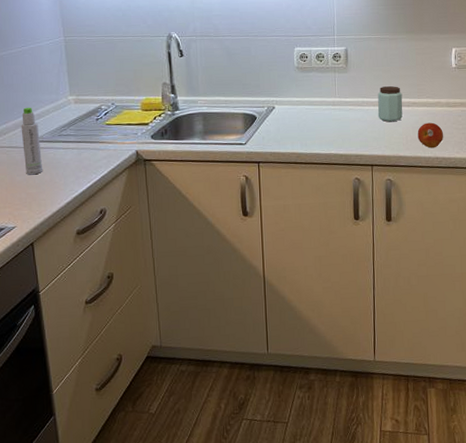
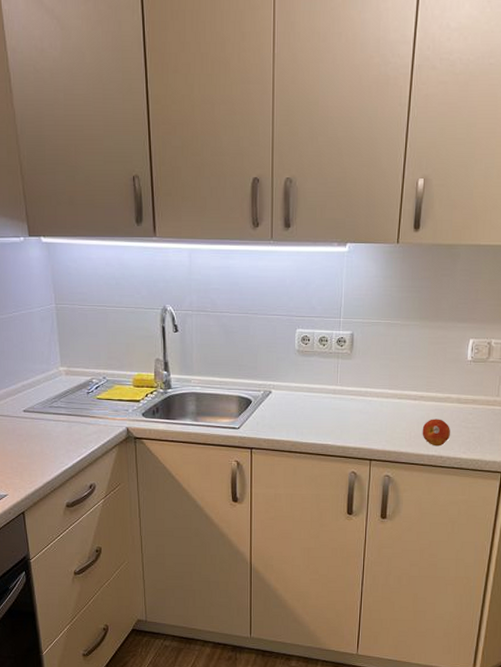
bottle: present [21,107,43,175] -> none [12,376,34,445]
peanut butter: present [377,86,403,122] -> none [381,377,410,415]

